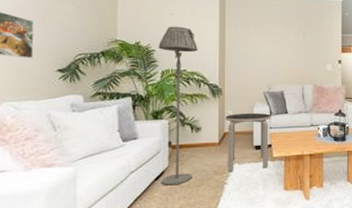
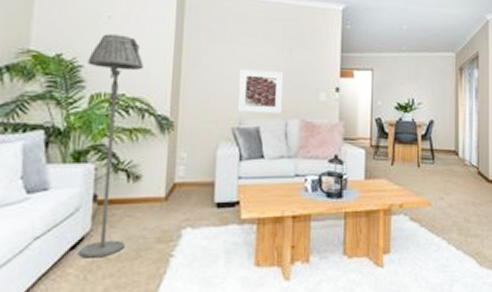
side table: present [225,112,271,172] -> none [175,156,241,240]
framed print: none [267,48,300,81] -> present [237,68,284,115]

